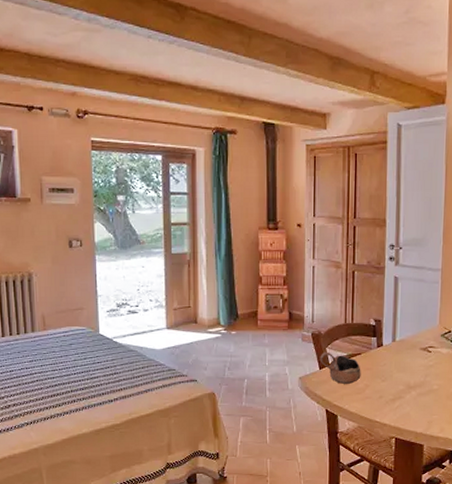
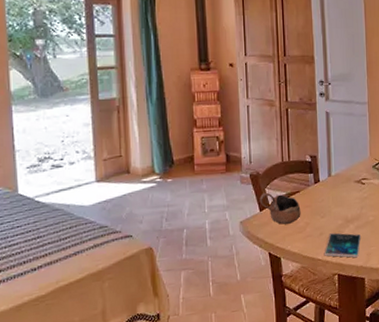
smartphone: none [382,397,422,424] -> present [324,233,361,258]

